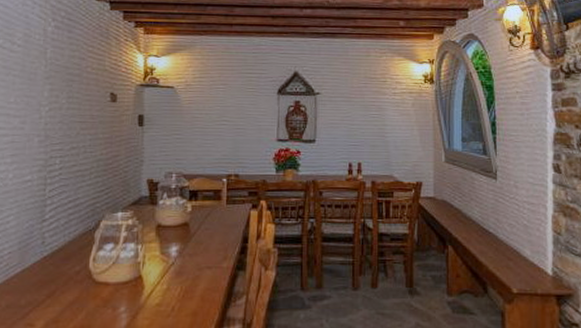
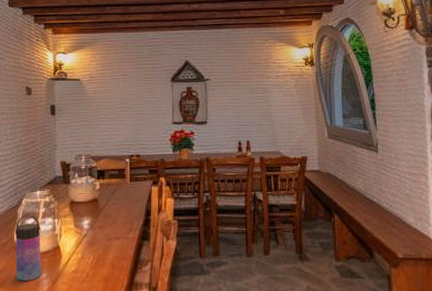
water bottle: none [89,238,122,316] -> present [14,214,42,282]

